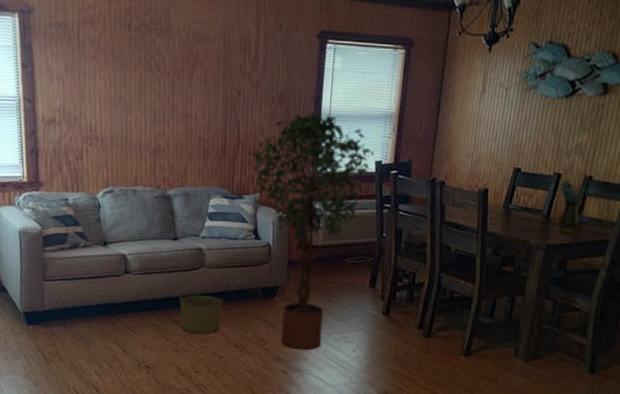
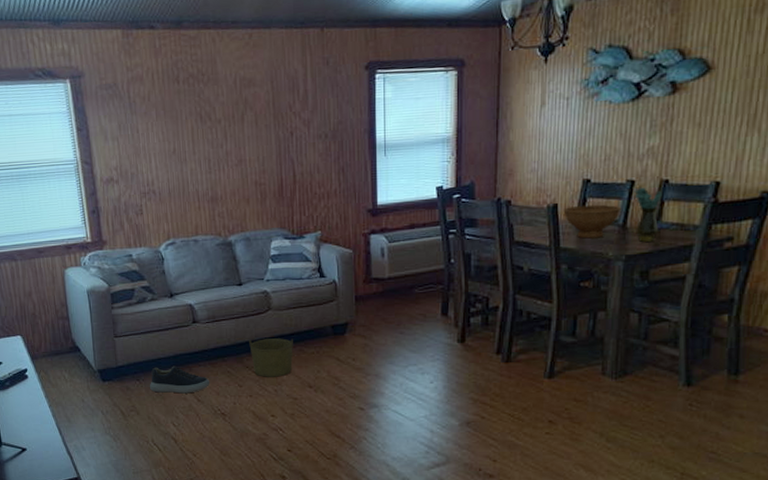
shoe: none [75,314,137,344] -> present [149,366,210,394]
potted tree: present [250,111,375,350] -> none [307,143,434,385]
bowl: none [493,192,547,226] -> present [563,204,622,239]

